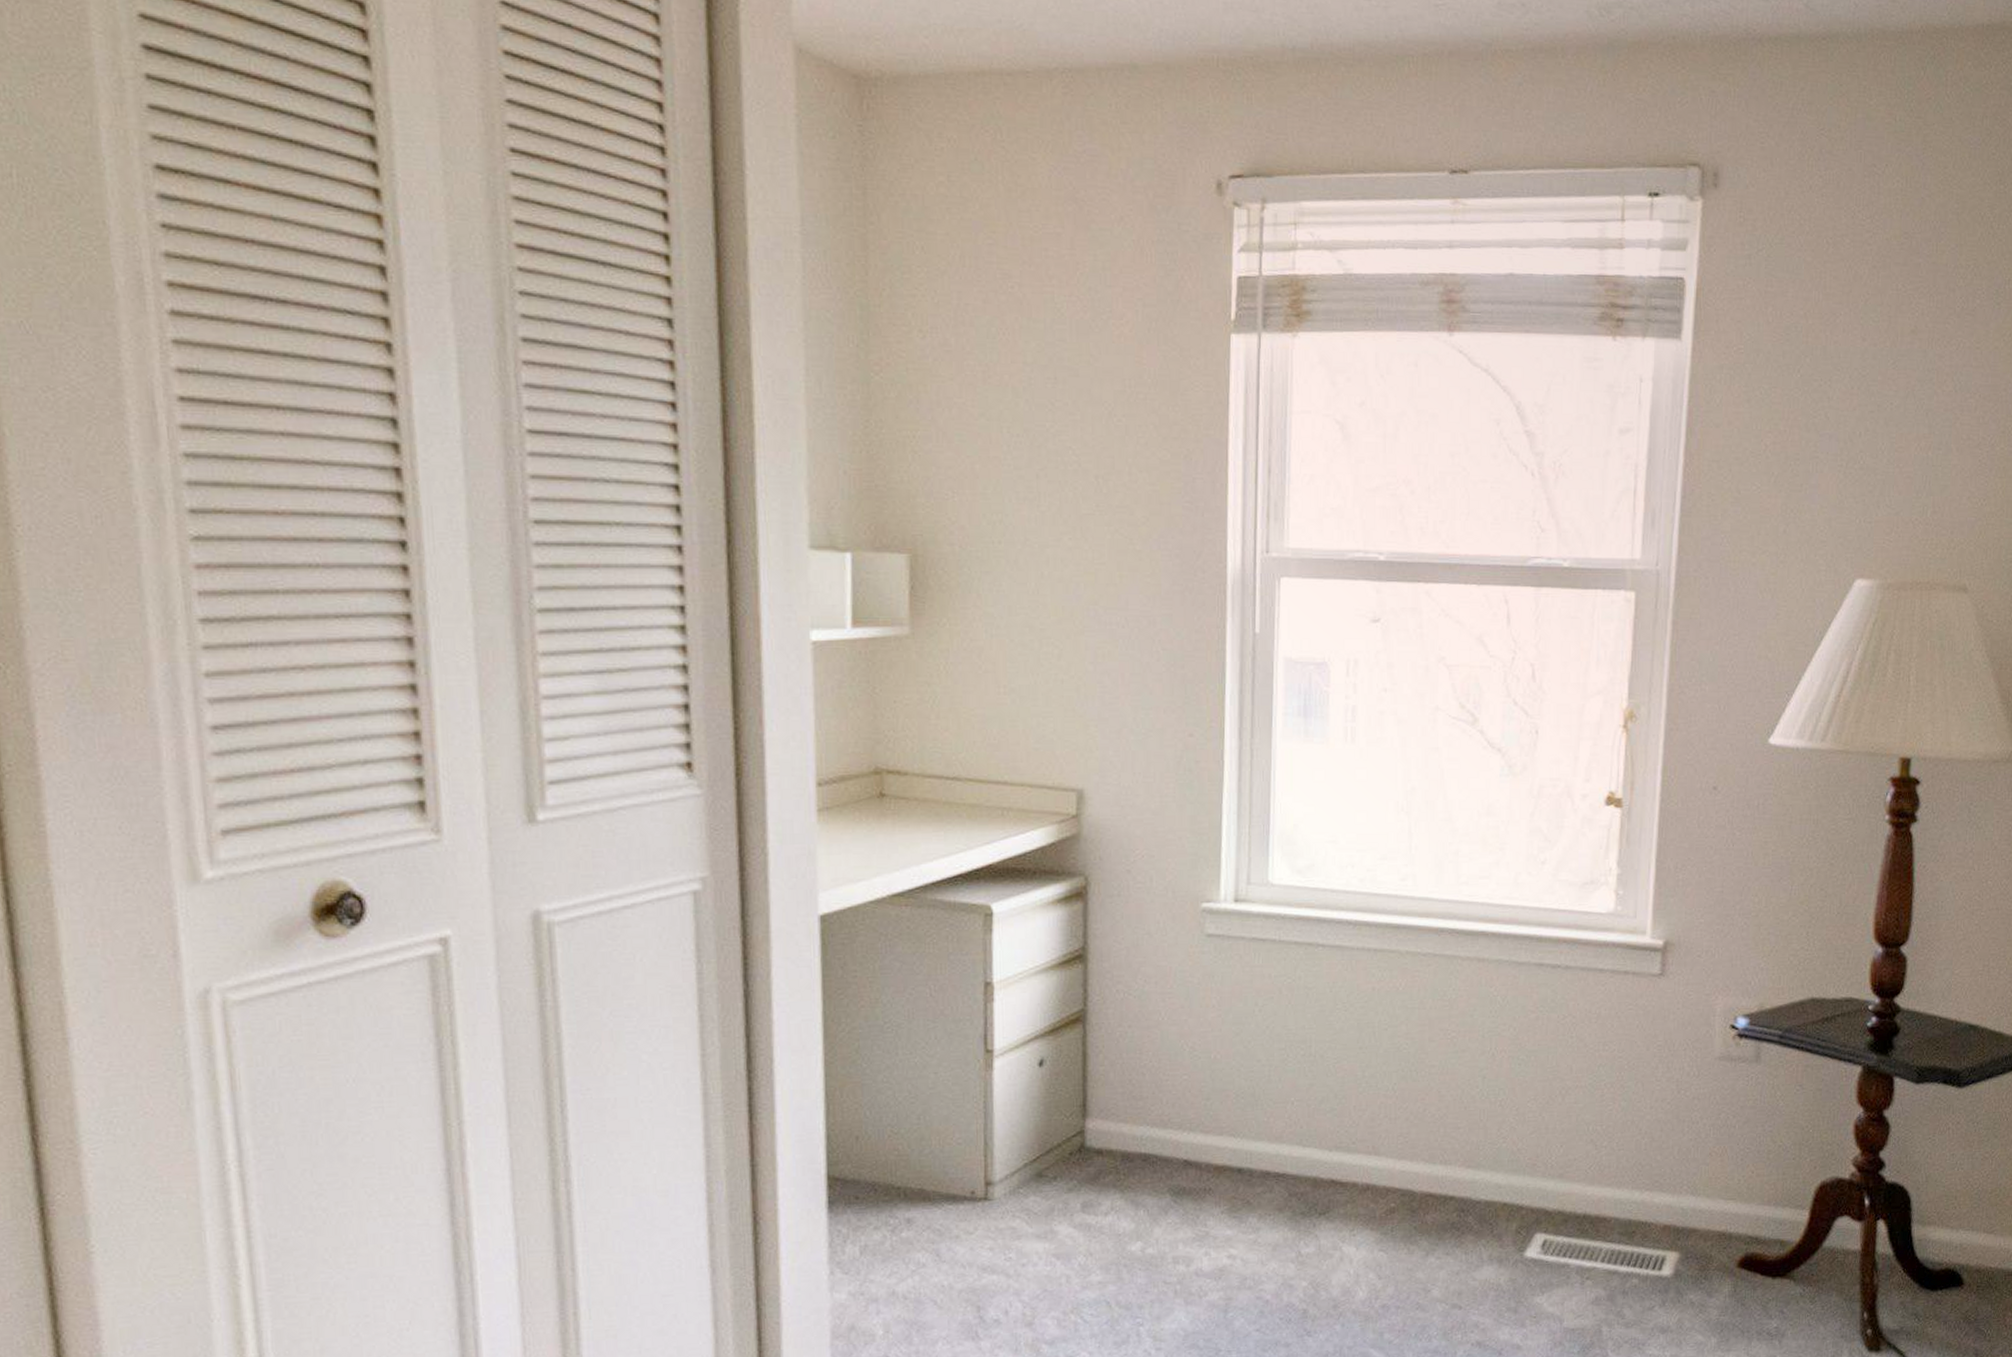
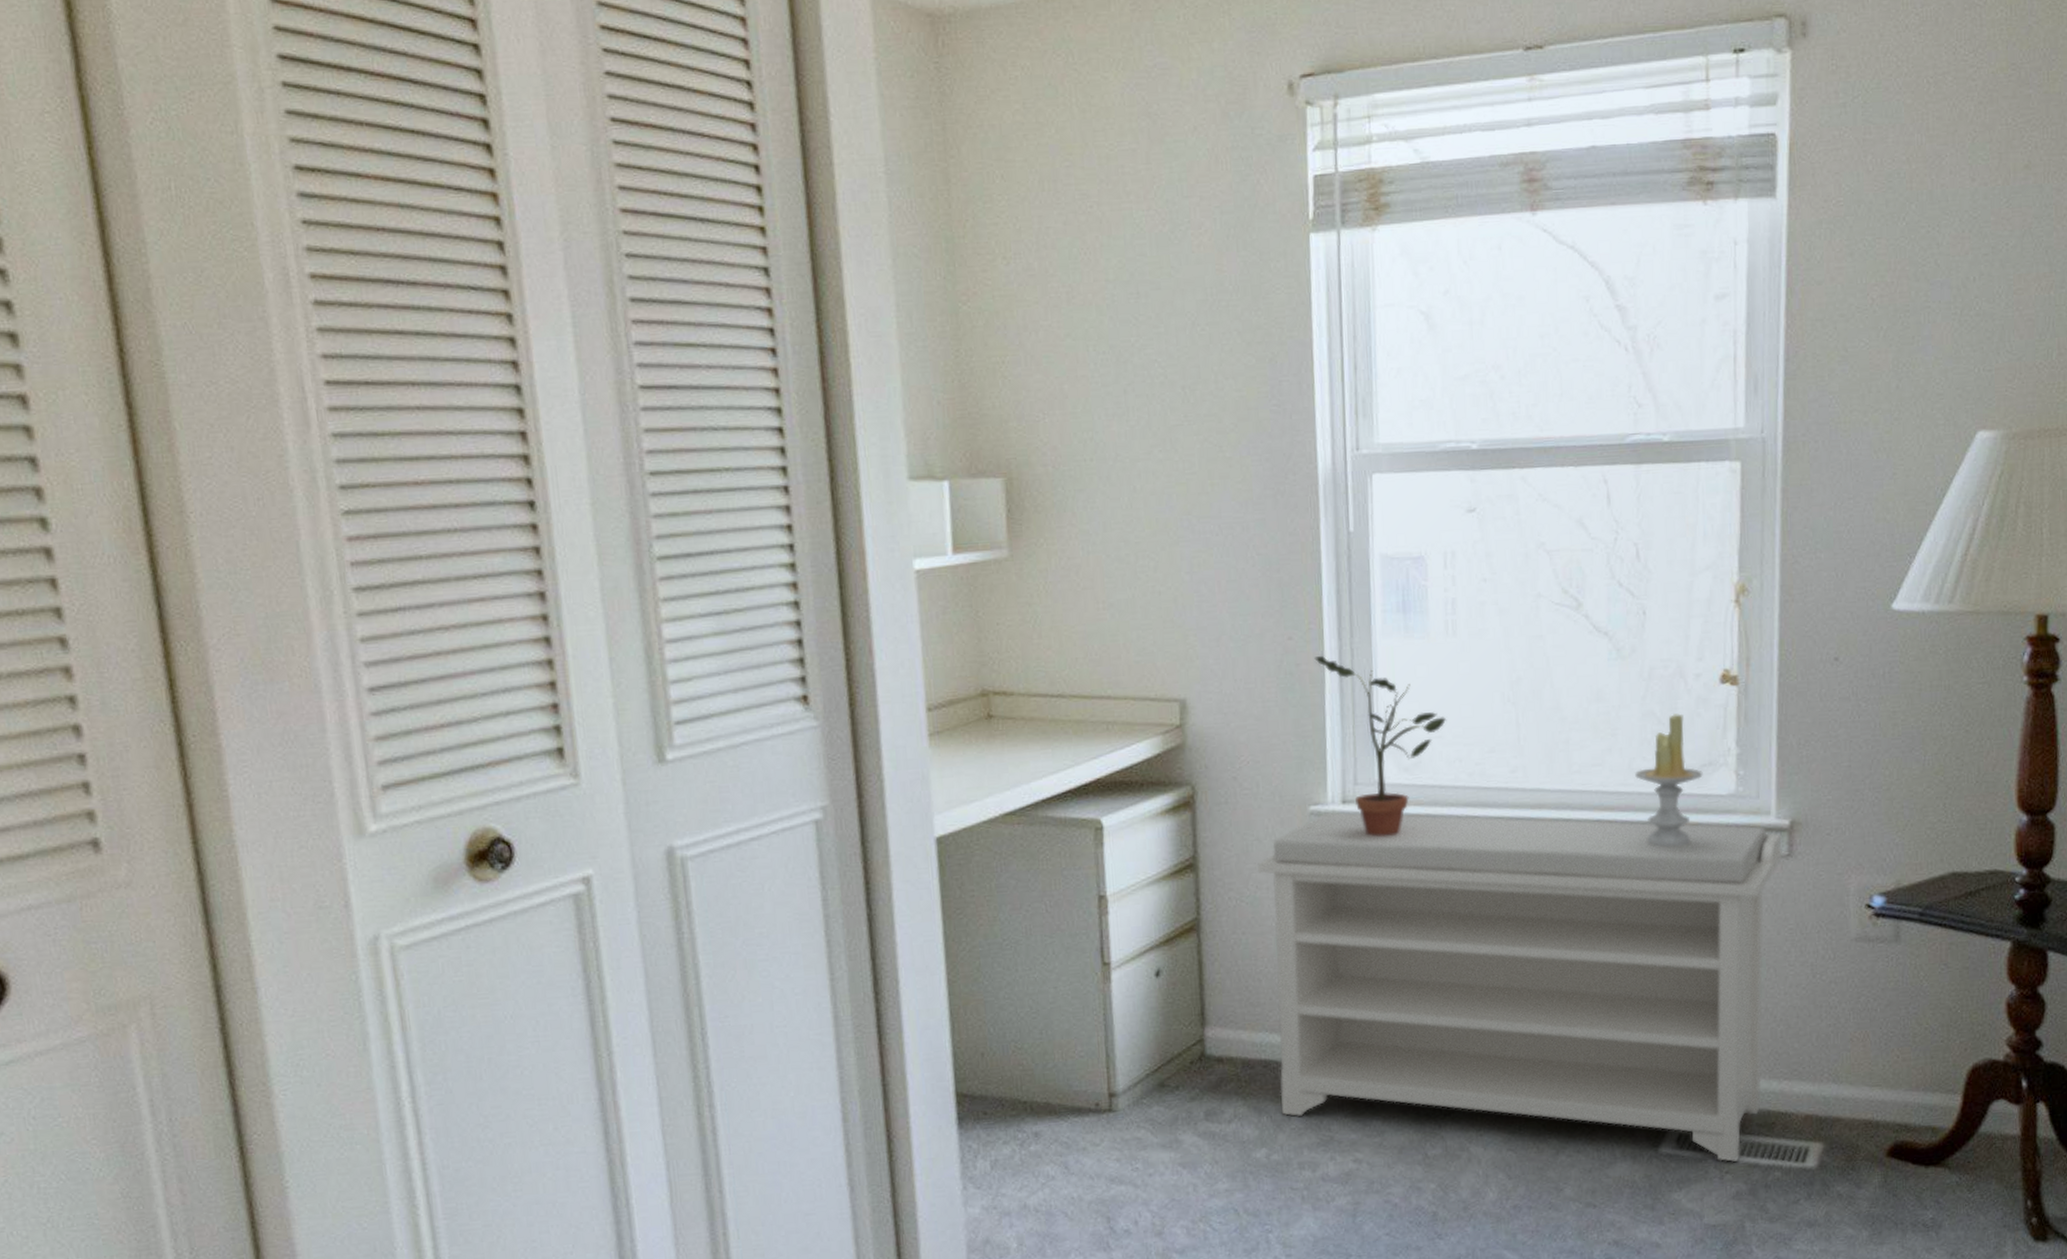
bench: none [1146,910,1655,1268] -> present [1257,811,1782,1162]
potted plant: none [1214,754,1342,937] -> present [1314,655,1447,837]
candle: none [1520,832,1584,961] -> present [1635,714,1703,847]

